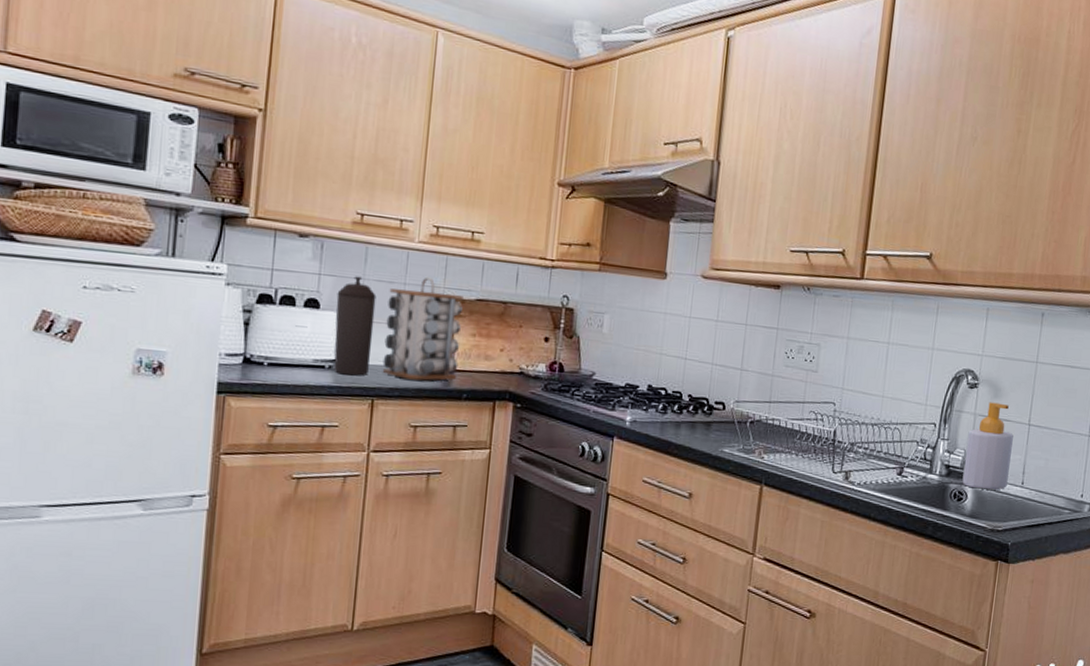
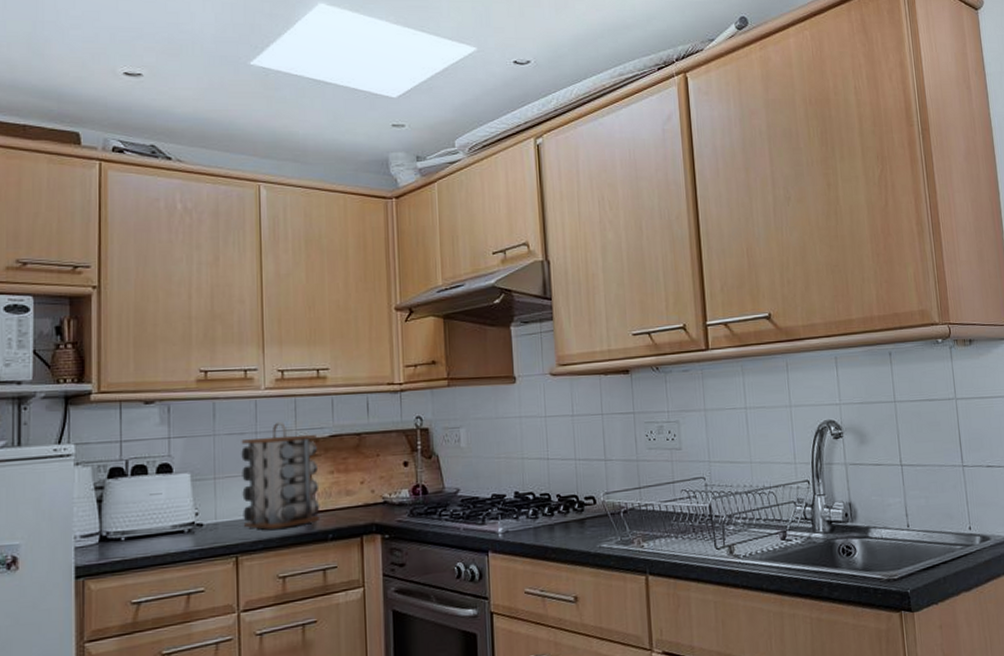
canister: present [334,276,377,376] -> none [189,433,230,537]
soap bottle: present [962,402,1014,490] -> none [843,448,893,540]

